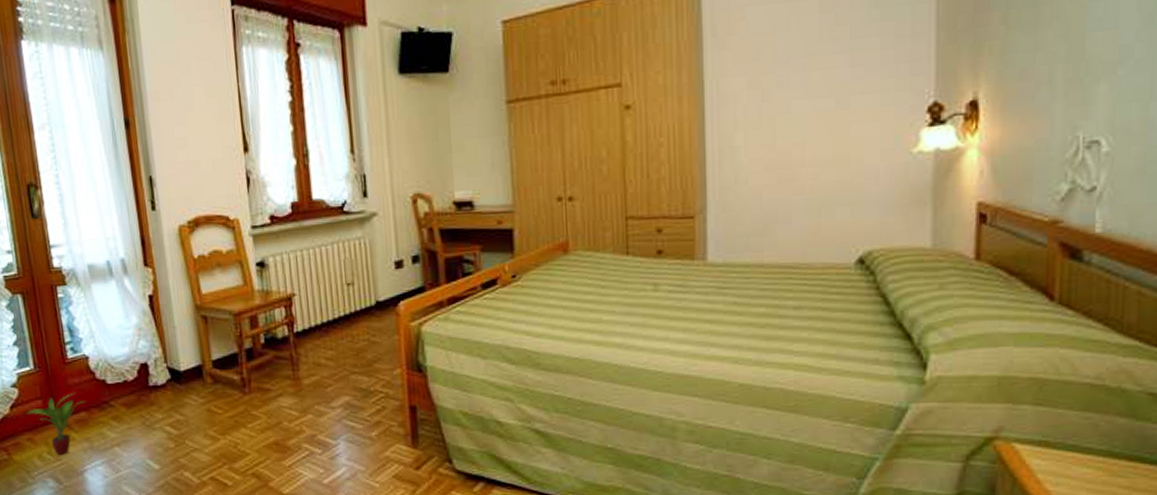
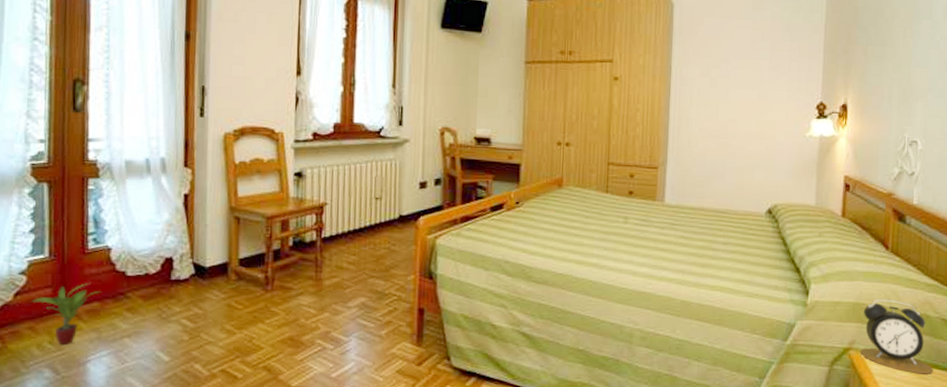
alarm clock: none [1011,369,1134,470] -> present [860,299,933,374]

